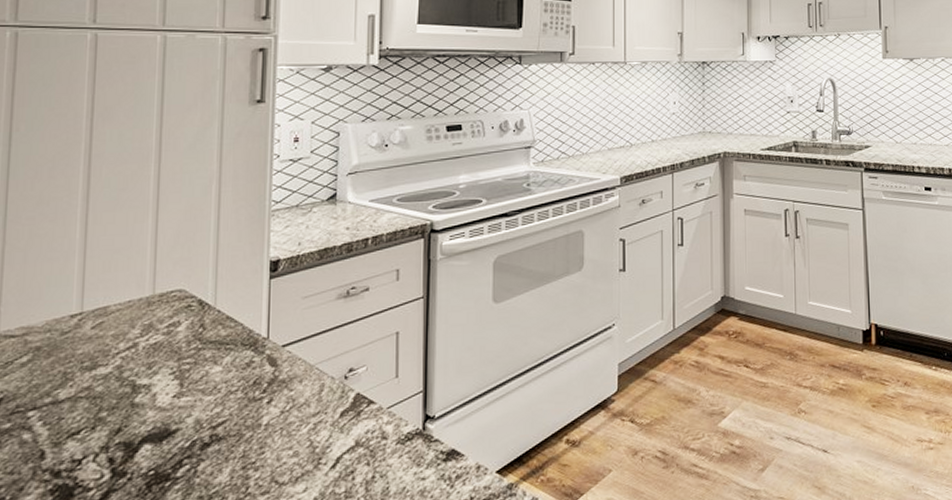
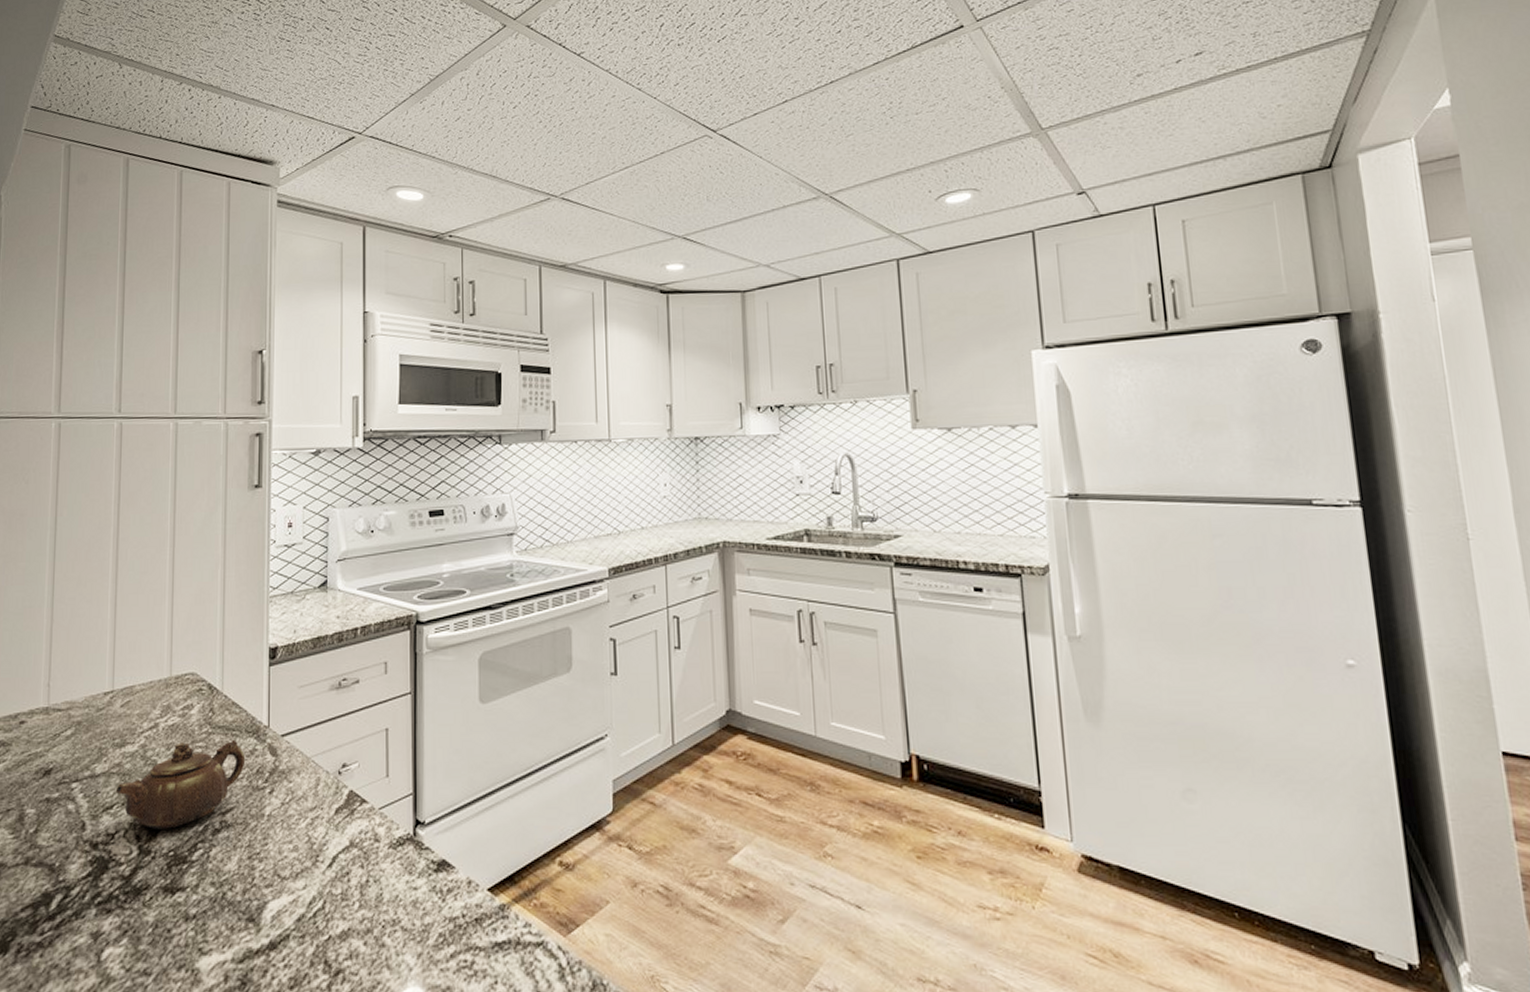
teapot: none [83,353,241,450] -> present [115,739,246,829]

